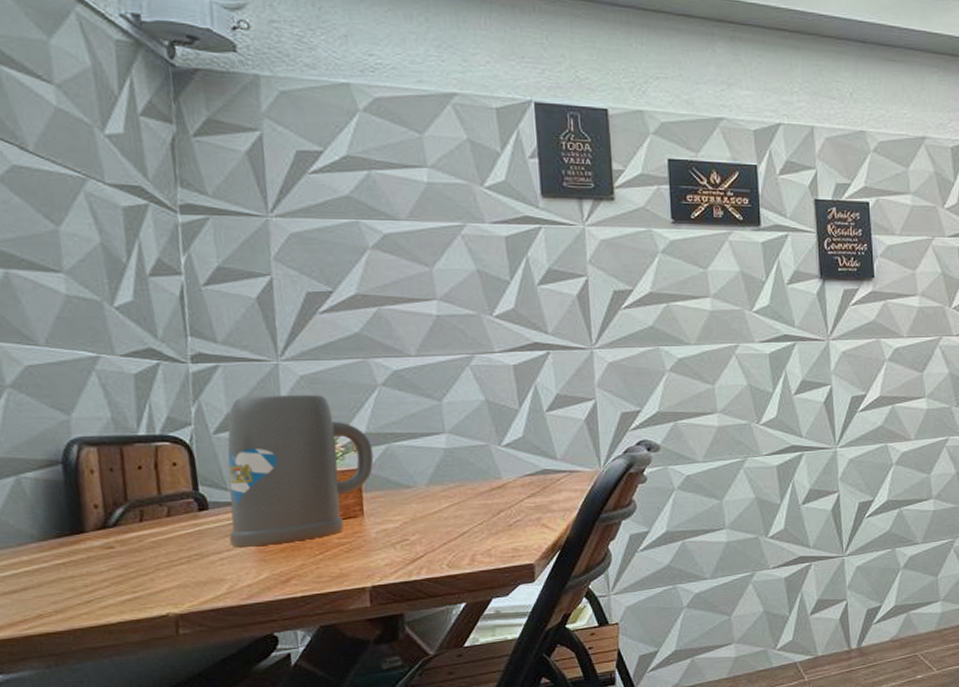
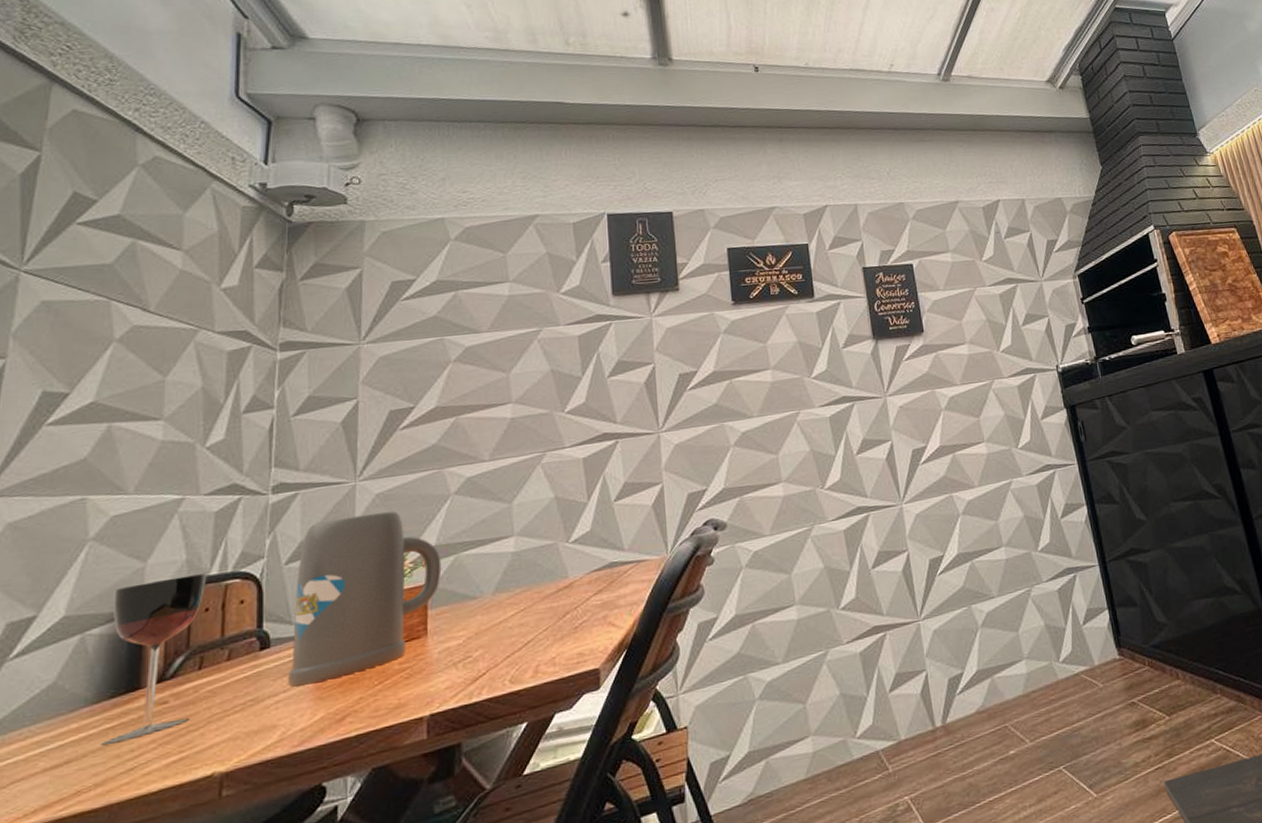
wineglass: none [42,433,138,578] -> present [101,573,207,745]

